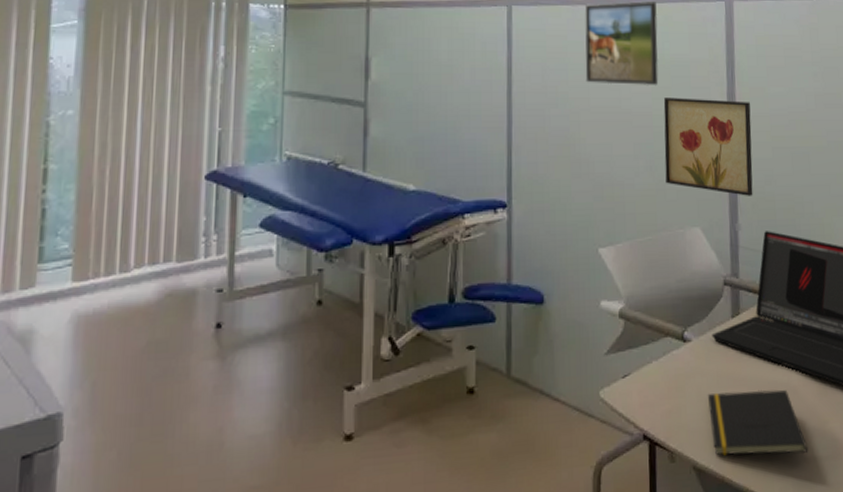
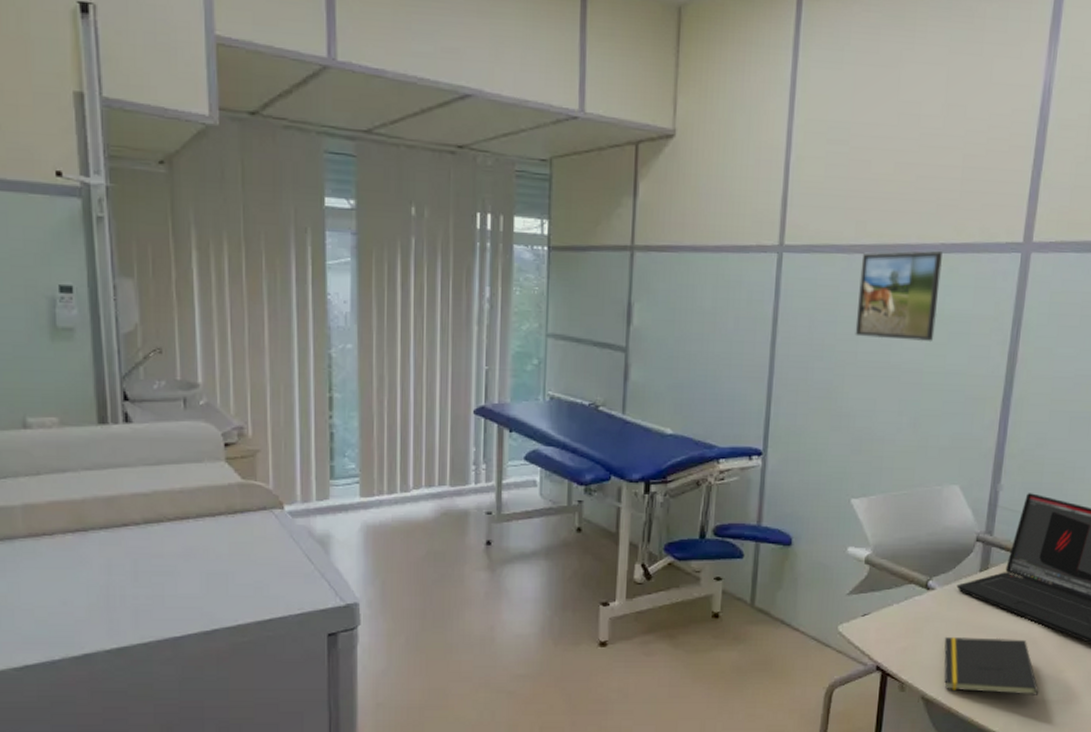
wall art: present [663,98,753,196] -> none [928,354,1033,458]

